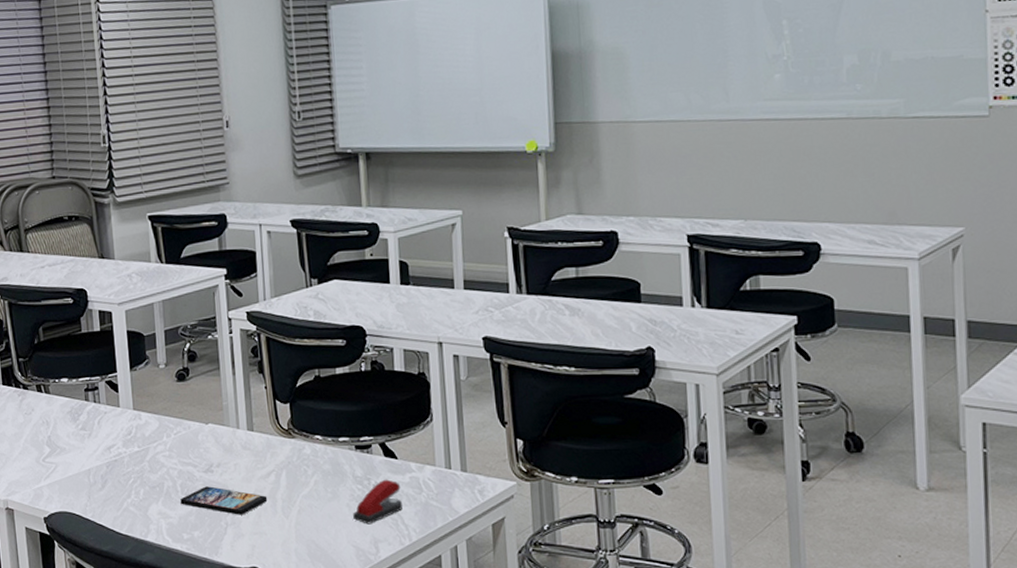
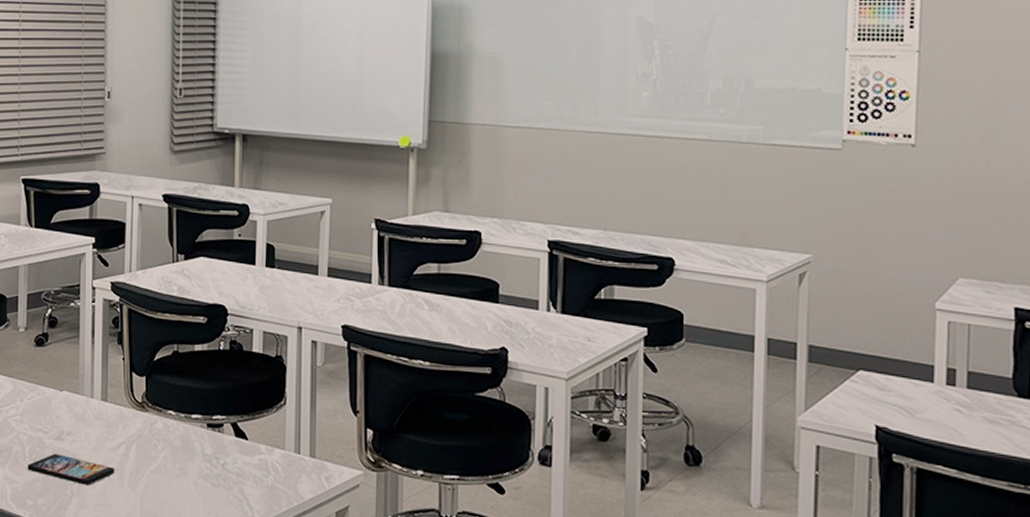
stapler: present [353,479,402,525] -> none [199,459,249,504]

